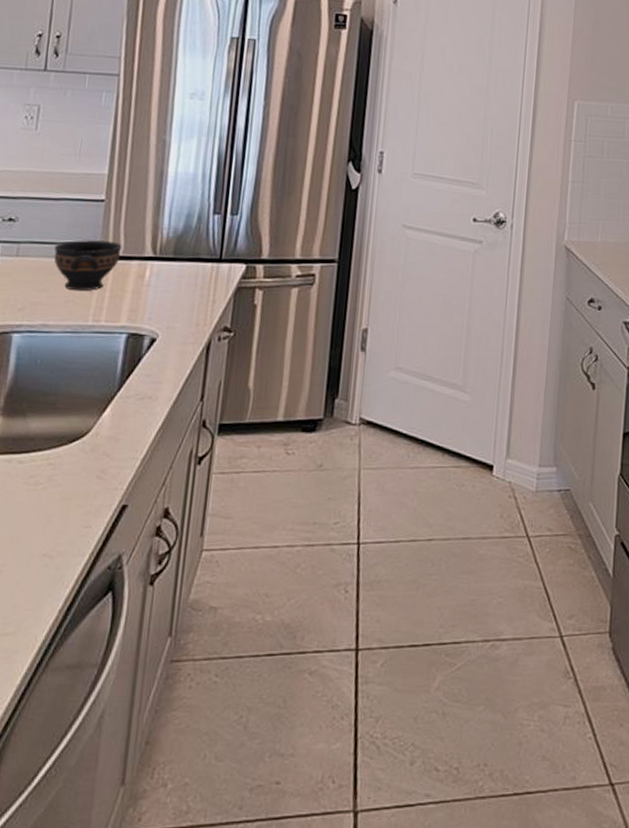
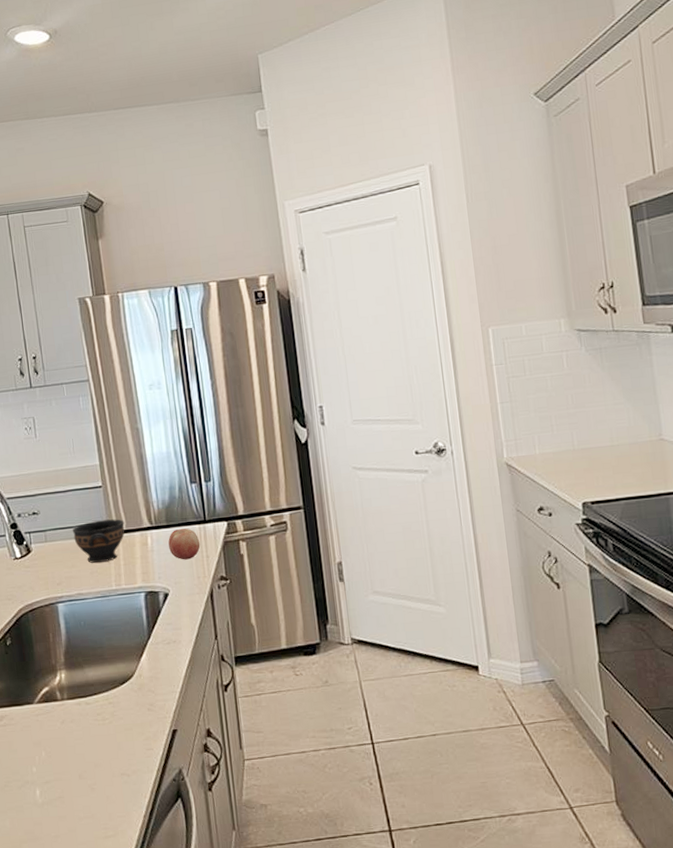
fruit: none [169,264,209,302] -> present [168,528,200,560]

